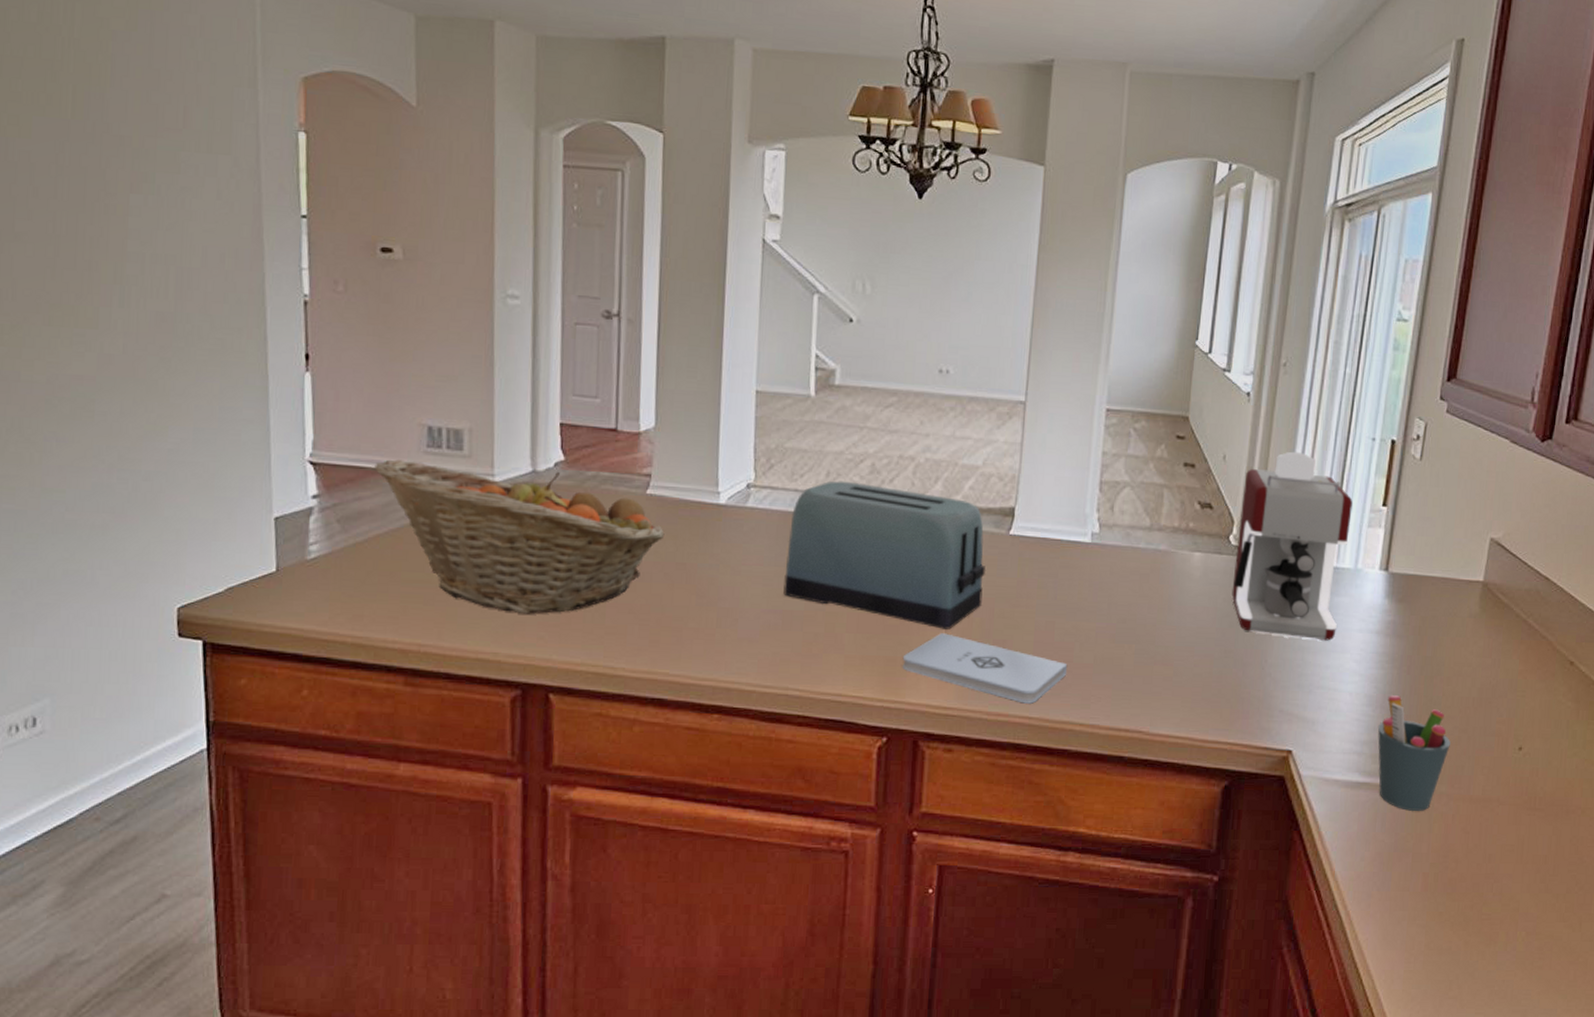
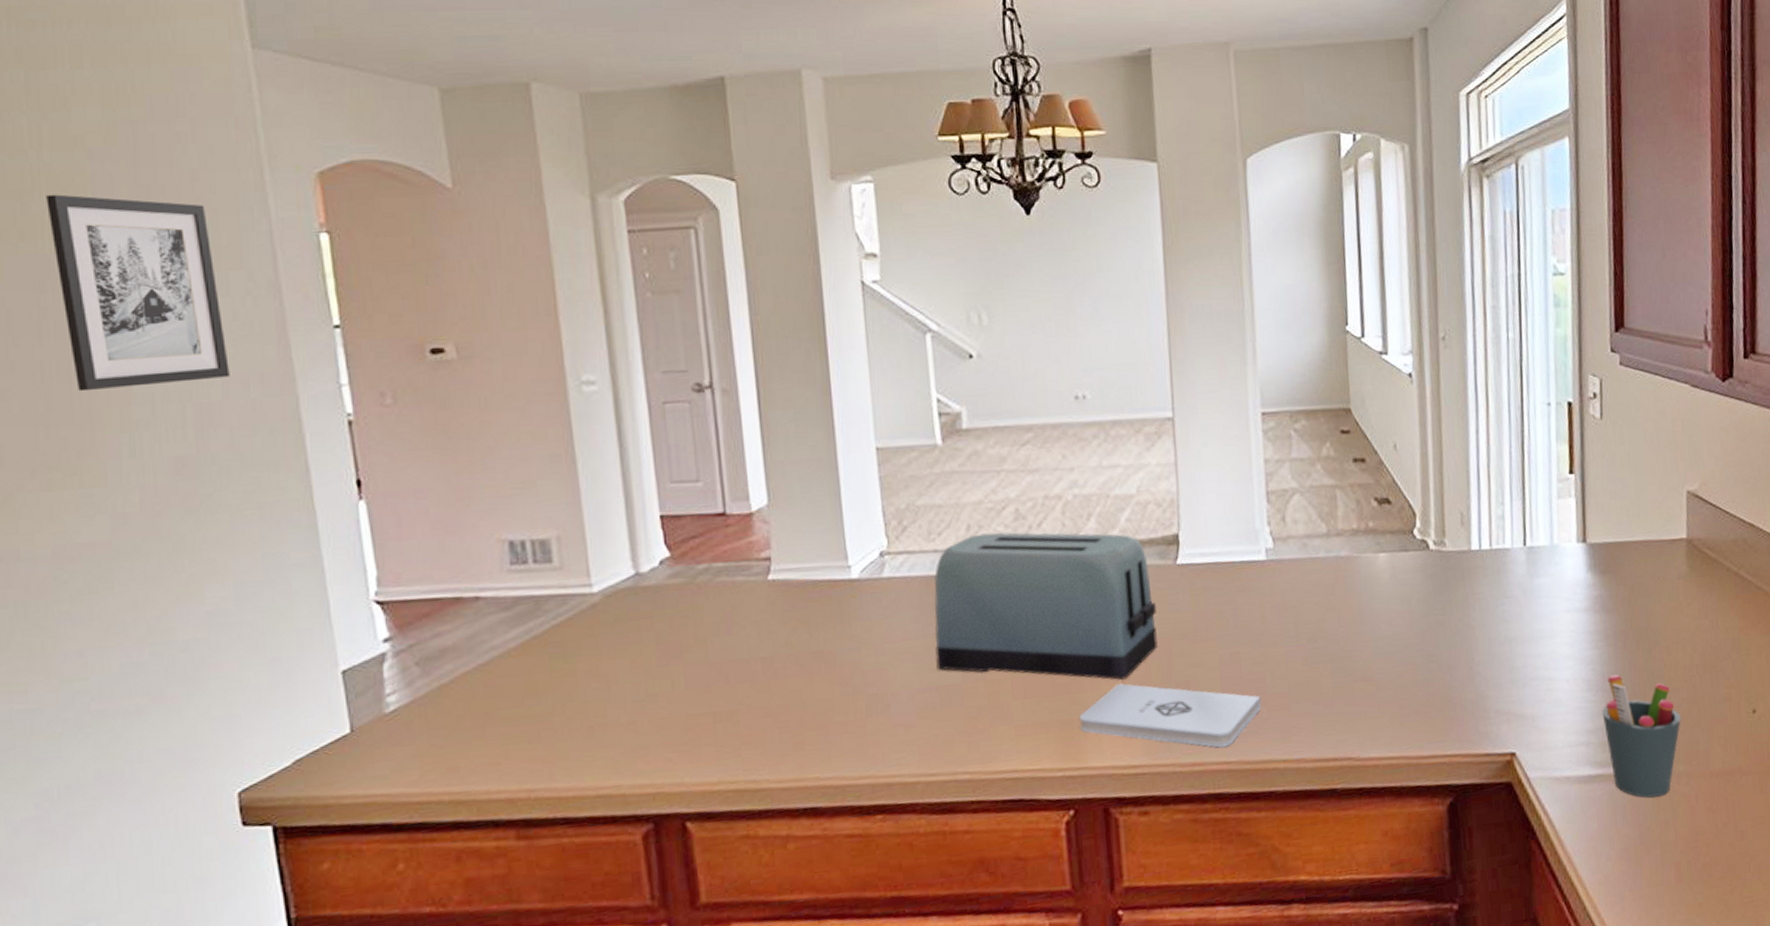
wall art: none [72,67,210,249] -> present [46,194,230,392]
fruit basket: present [374,459,665,614] -> none [452,571,795,737]
coffee maker: present [1232,451,1353,641] -> none [1420,429,1542,630]

